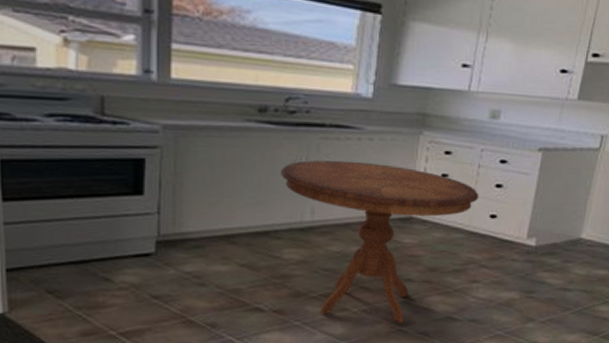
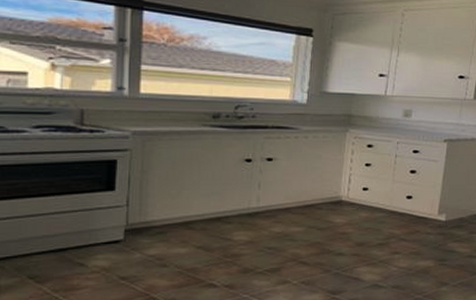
round table: present [280,160,480,323] -> none [231,155,397,292]

